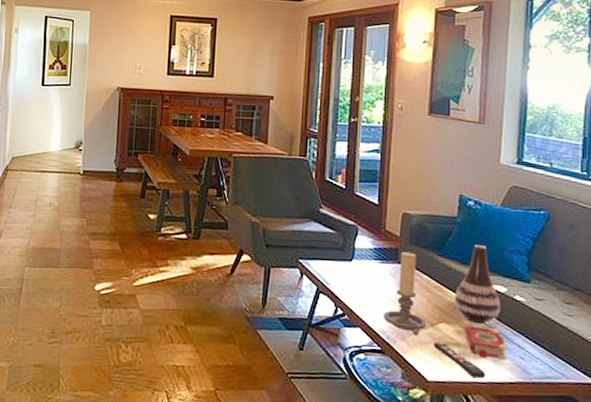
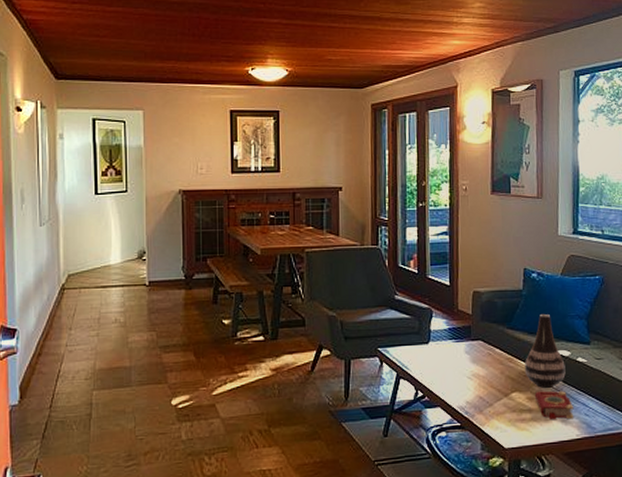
candle holder: present [382,251,427,335] -> none [460,328,501,407]
remote control: present [433,342,485,379] -> none [507,410,556,440]

